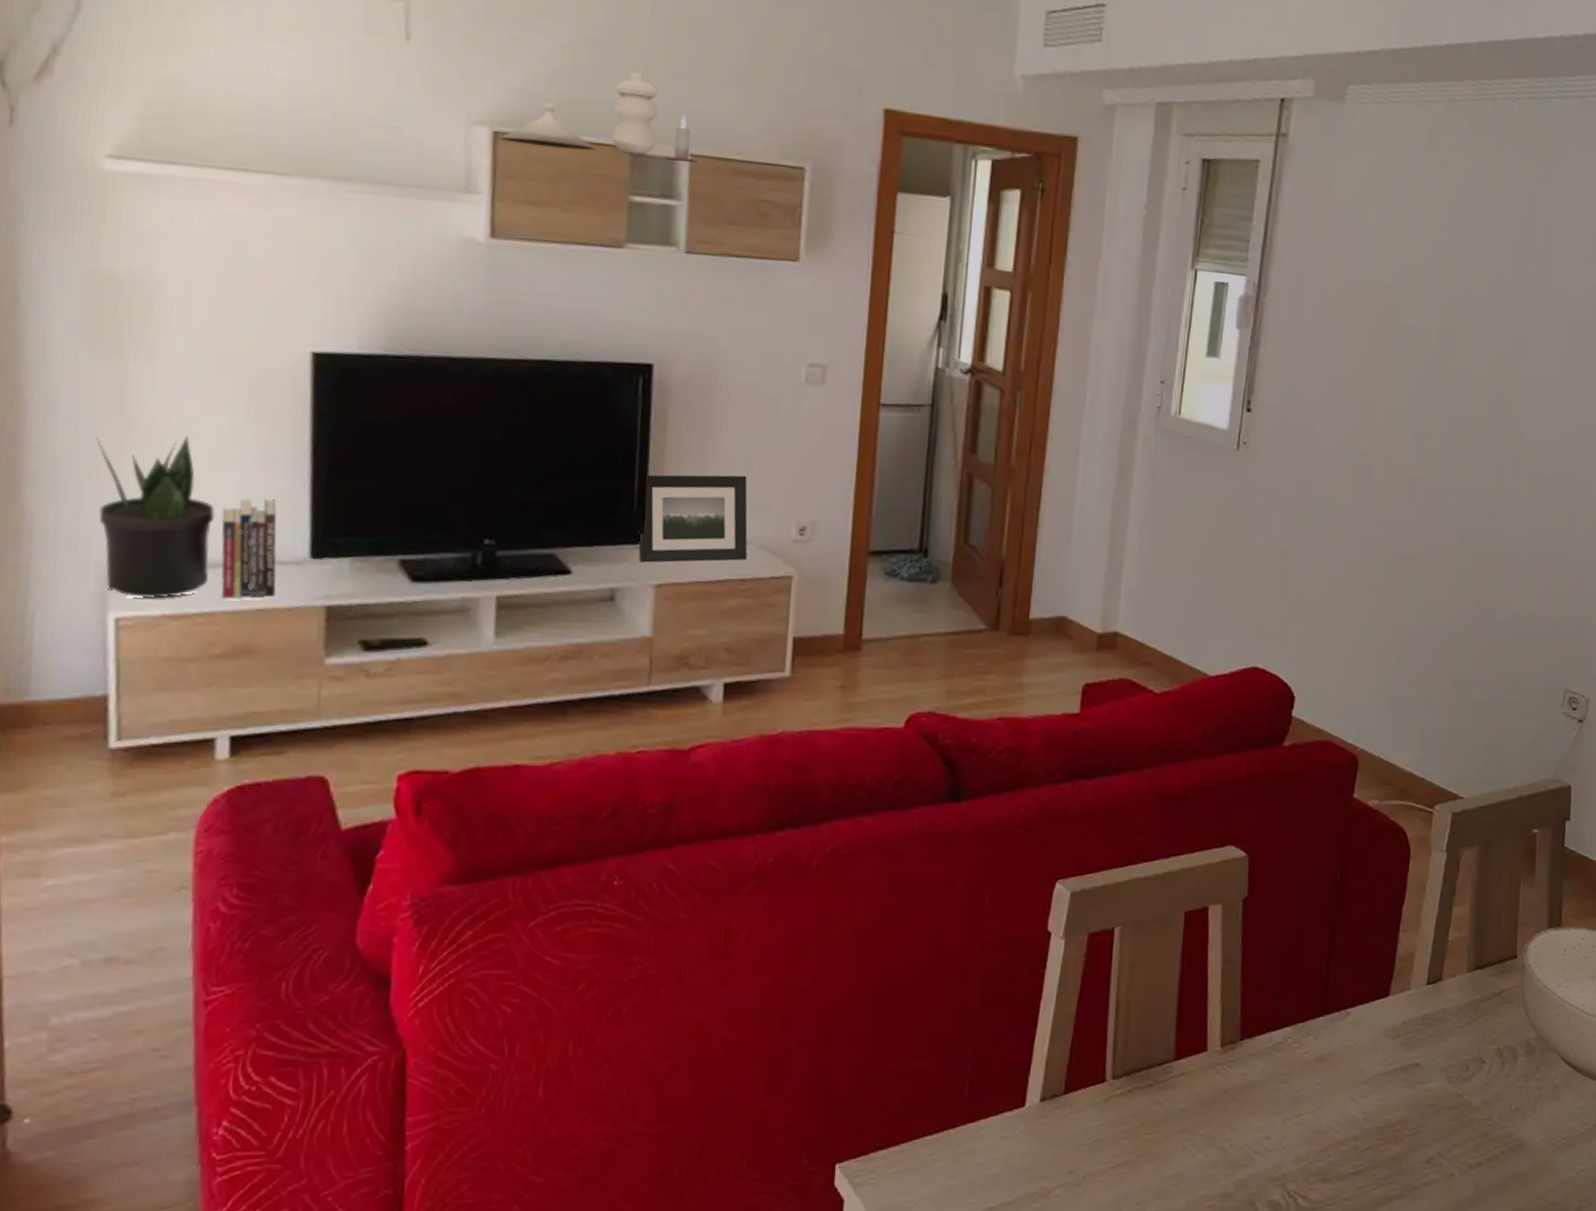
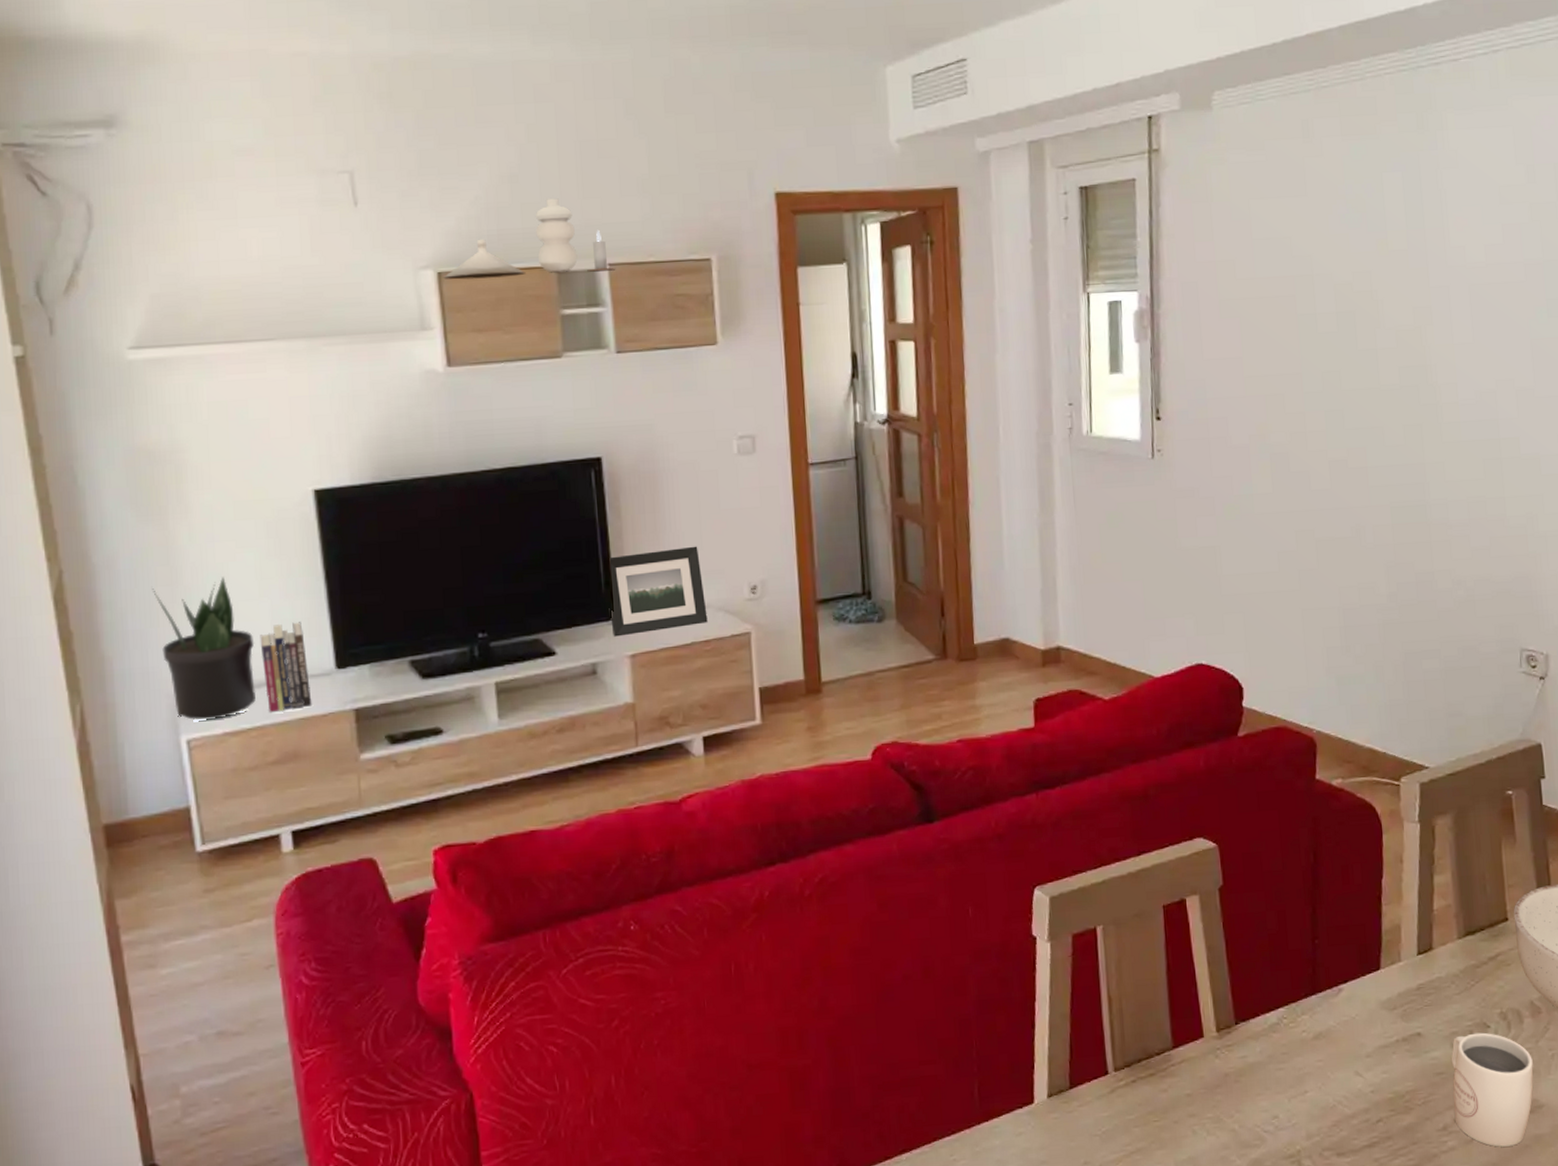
mug: none [1440,1067,1521,1183] -> present [1451,1032,1534,1147]

